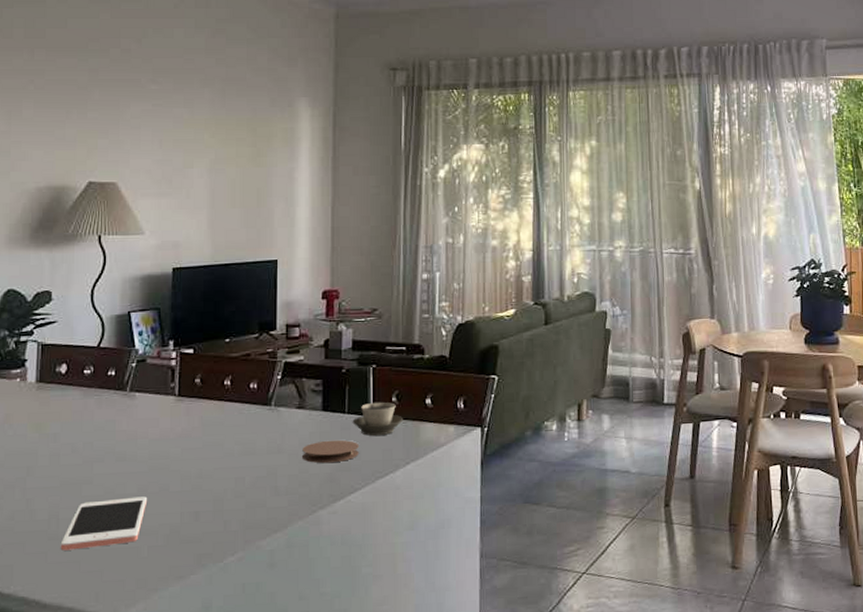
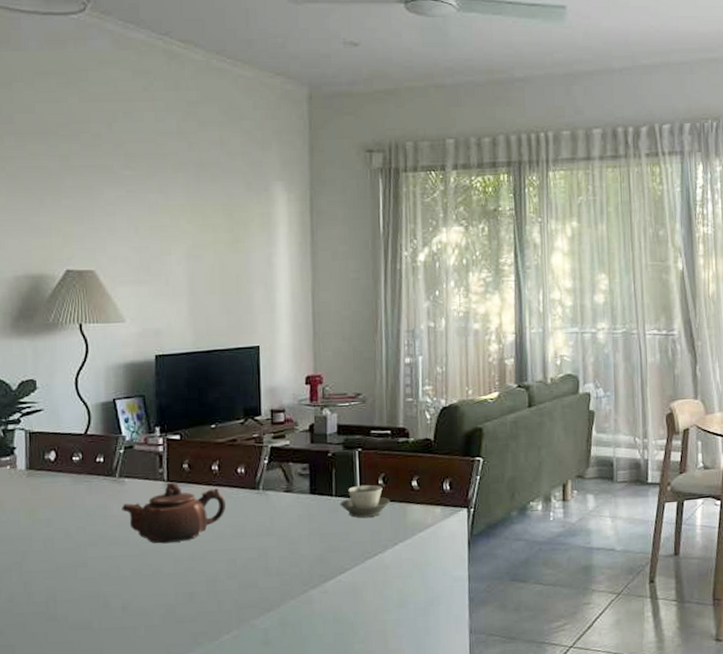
cell phone: present [60,496,148,551] -> none [59,578,142,631]
teapot: none [131,397,236,461] -> present [122,482,226,544]
coaster: present [302,440,359,464] -> none [292,522,347,545]

